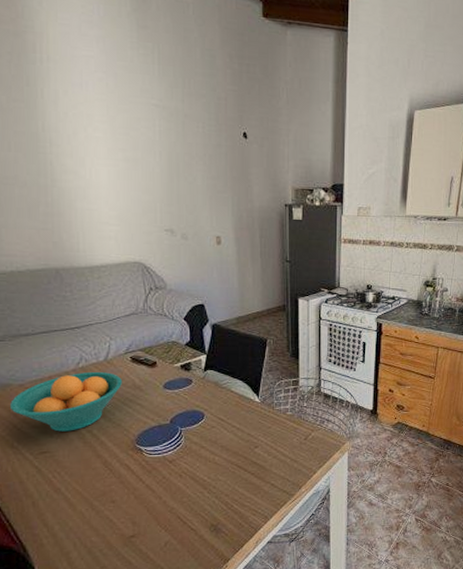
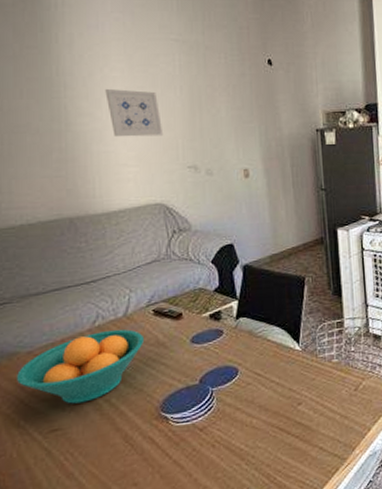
wall art: none [89,148,143,199] -> present [105,88,164,137]

